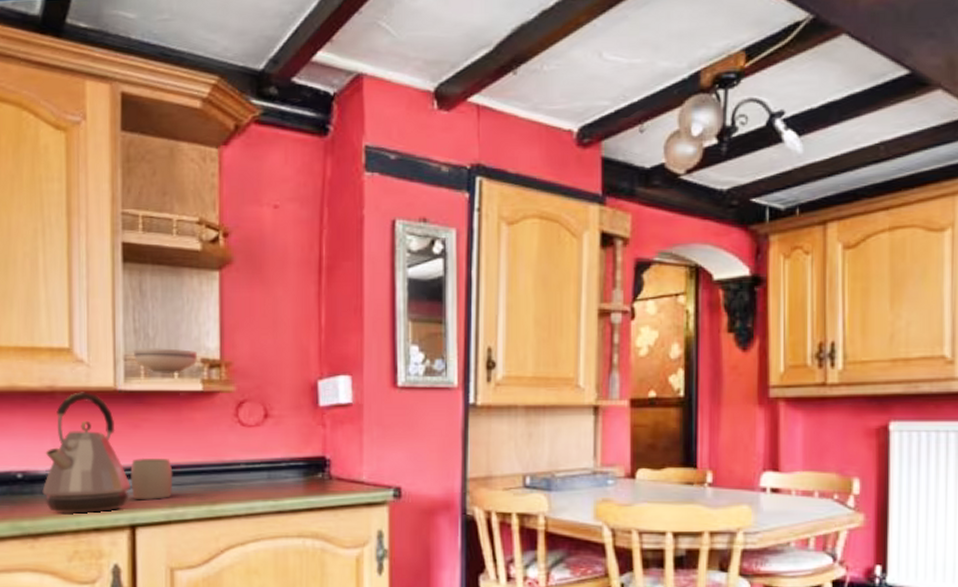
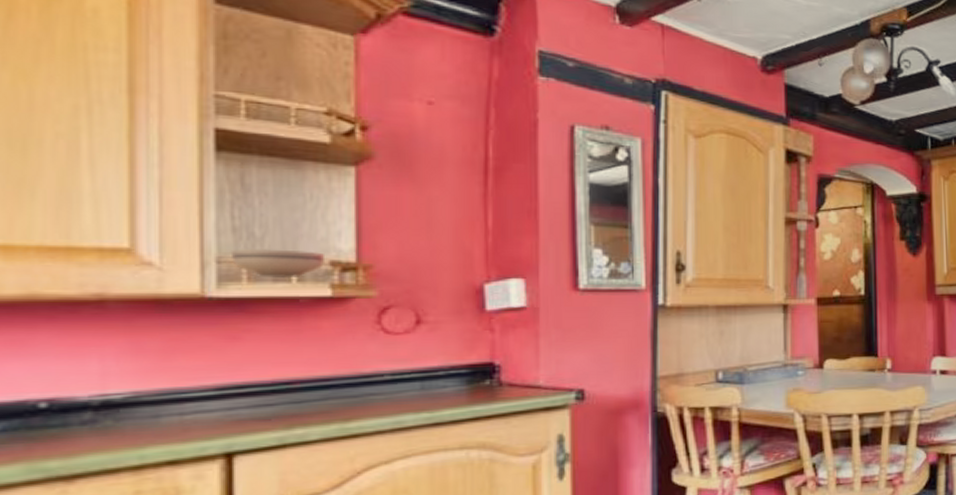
kettle: present [42,392,131,515] -> none [82,300,225,448]
mug: present [130,457,173,500] -> none [225,374,289,423]

